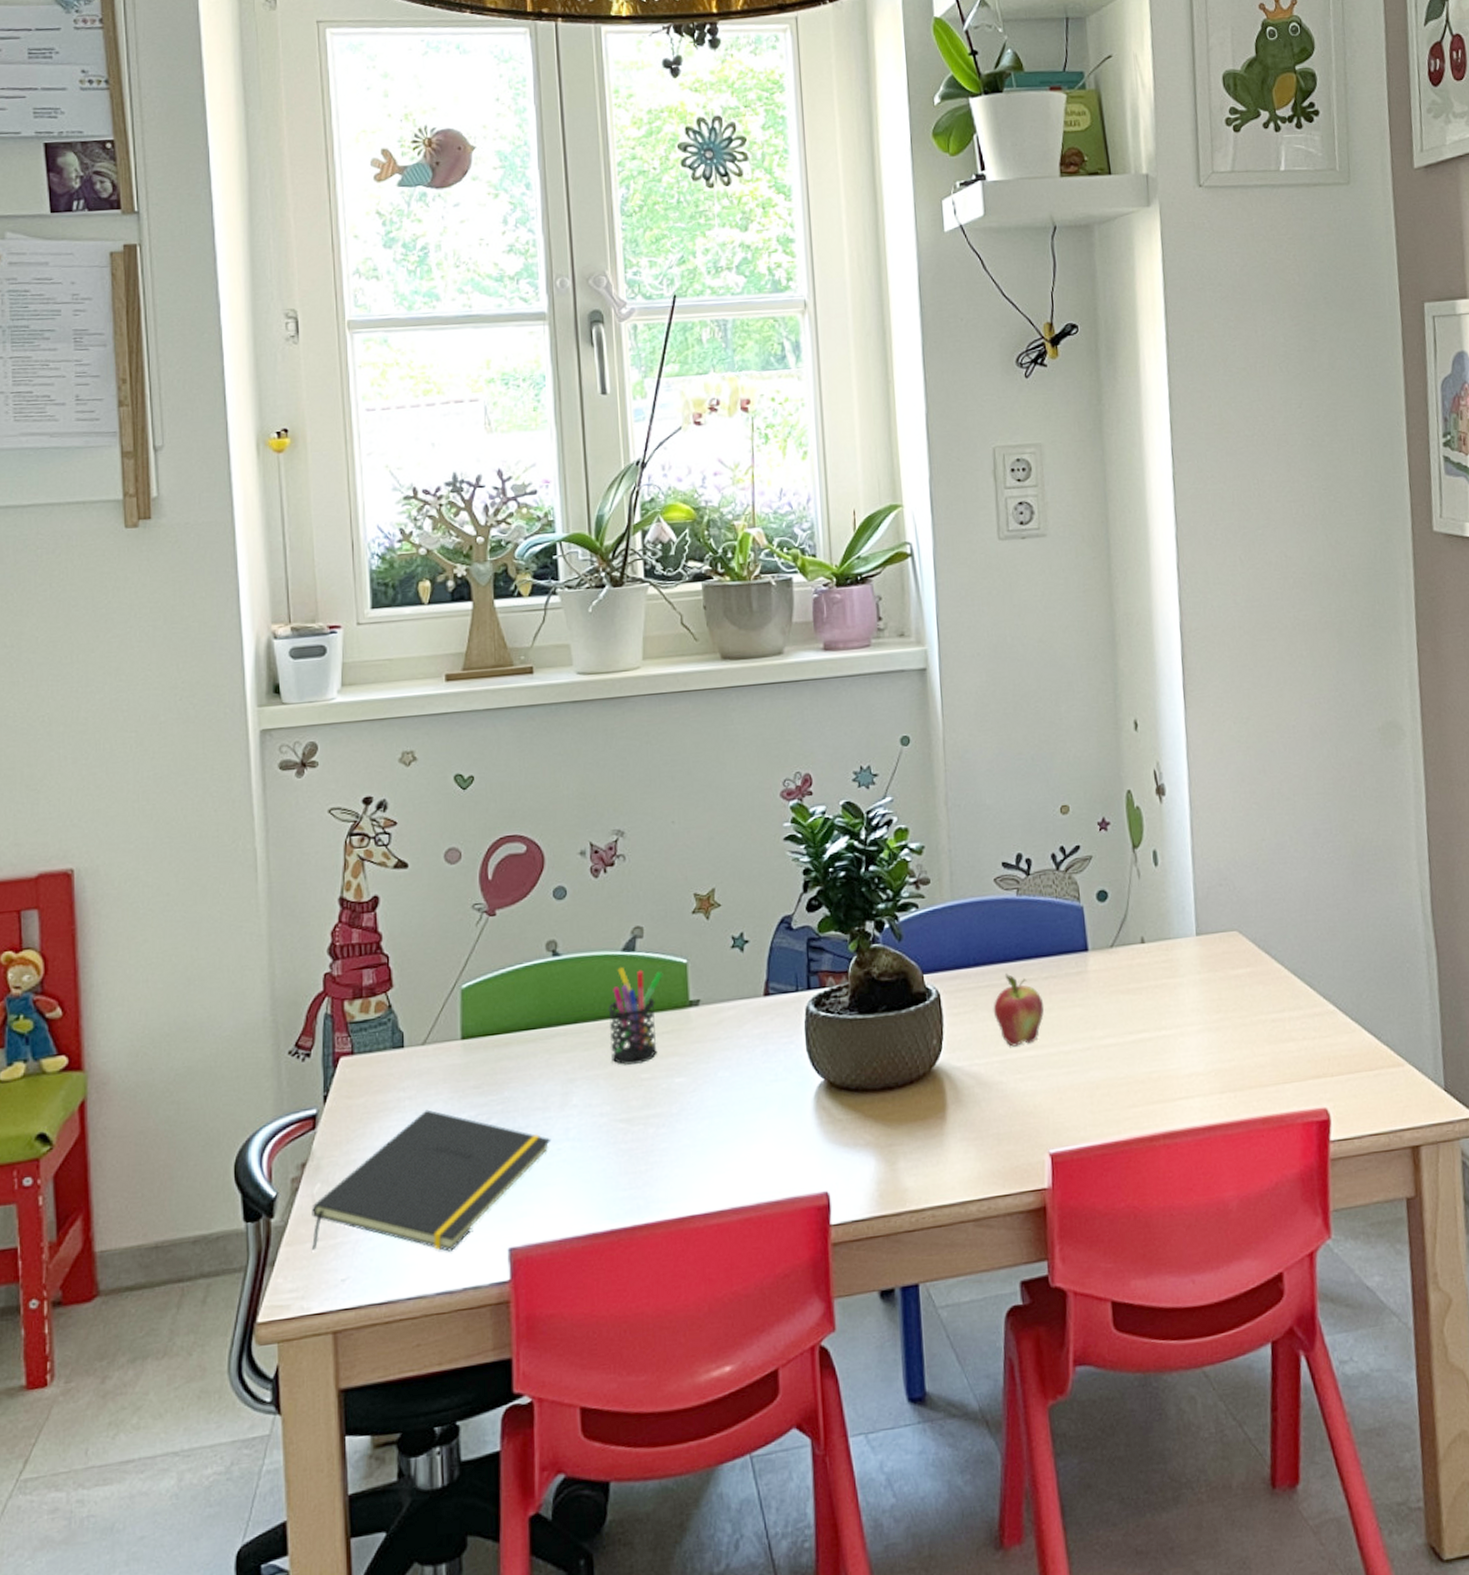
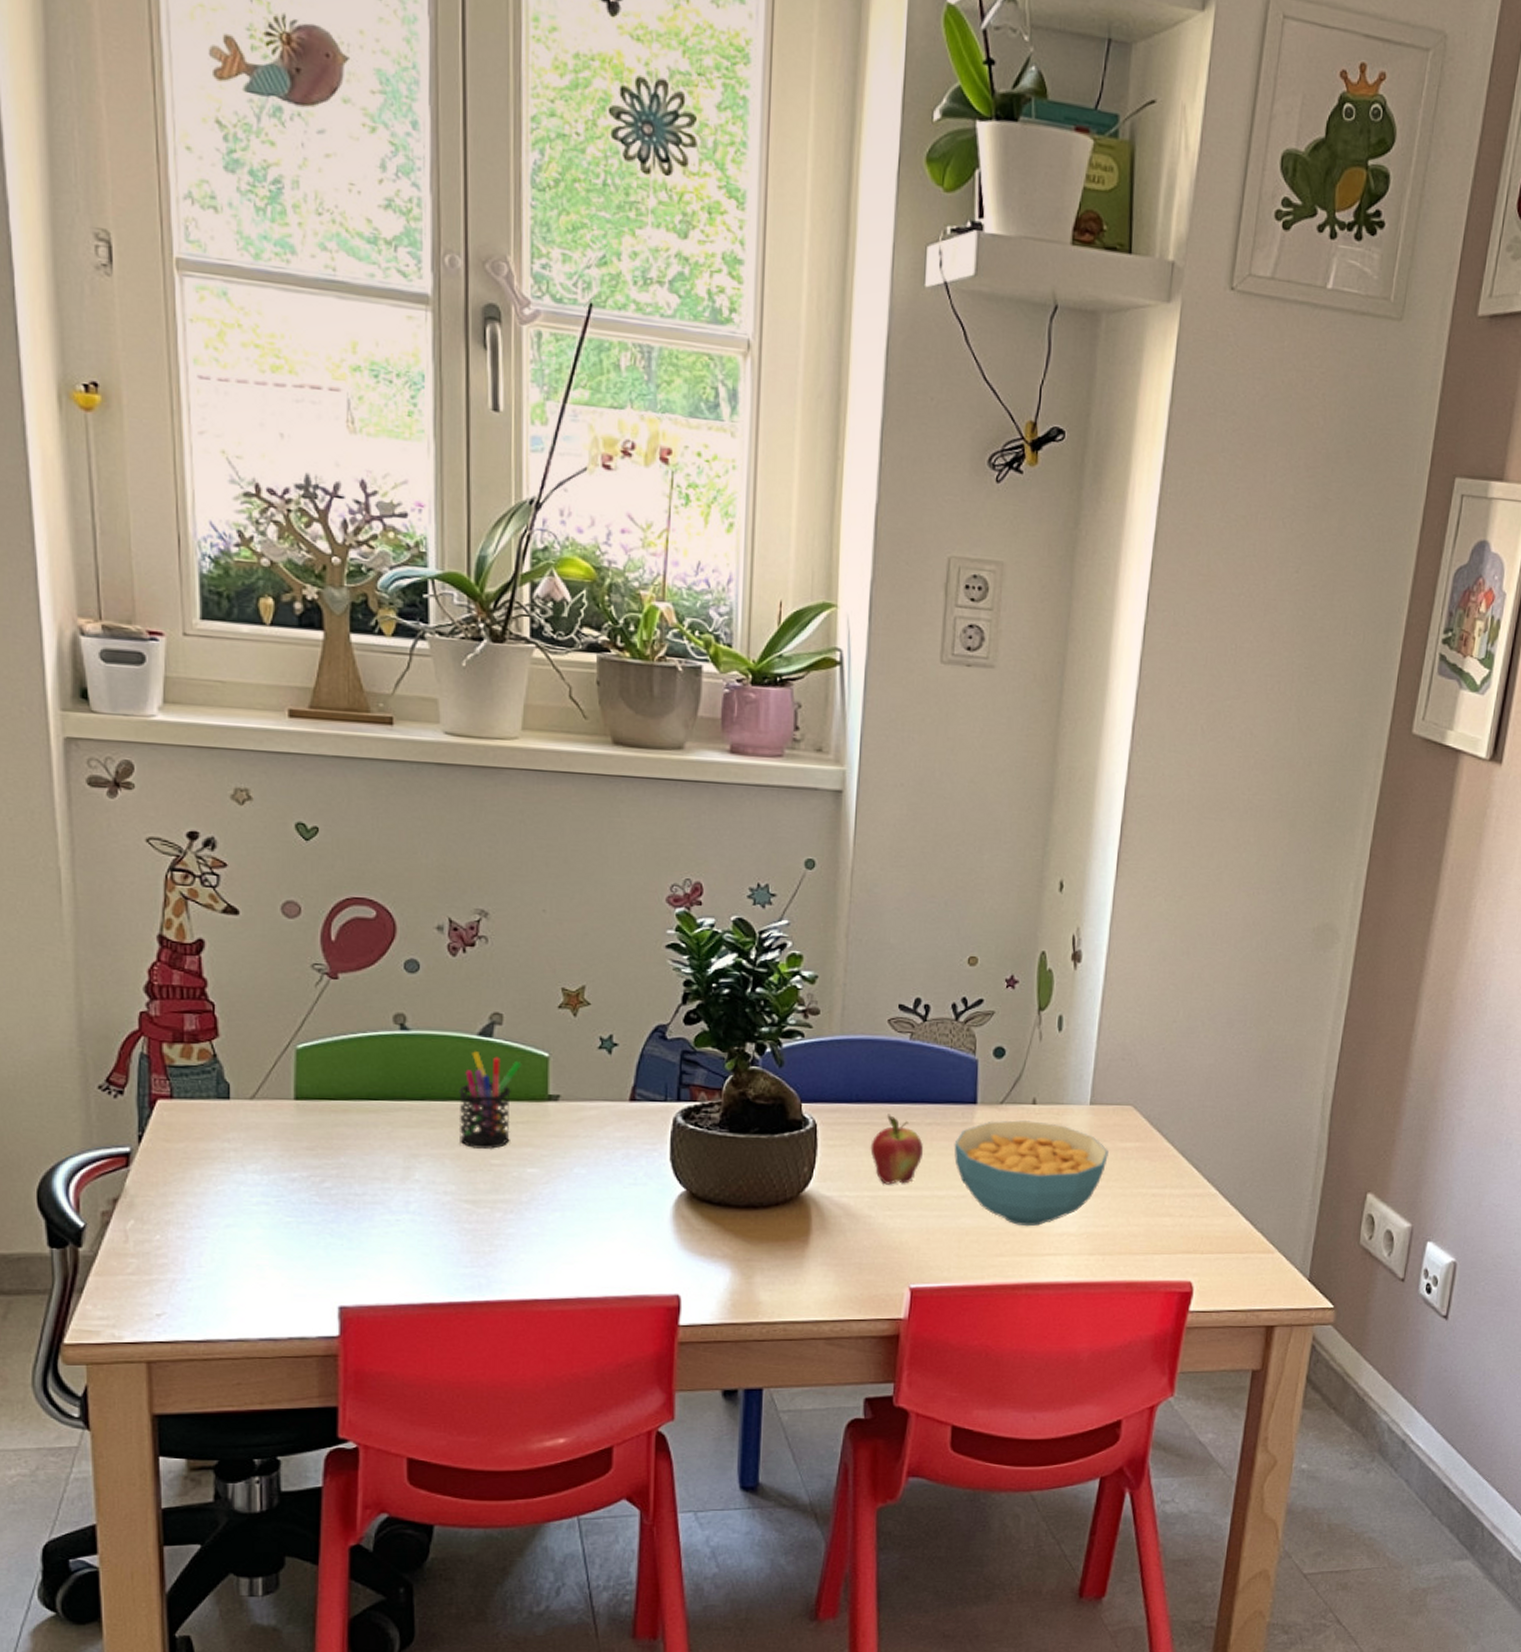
notepad: present [311,1109,552,1252] -> none [123,1163,390,1302]
cereal bowl: none [1072,960,1222,1072] -> present [954,1119,1109,1227]

